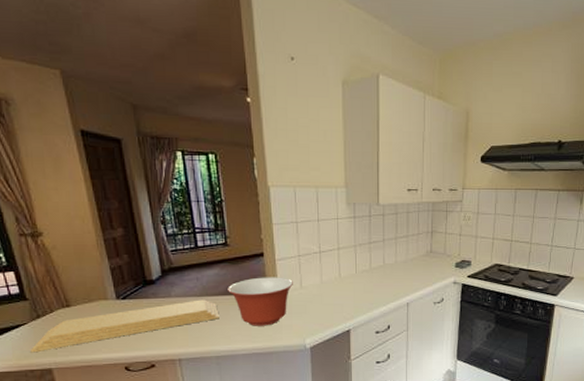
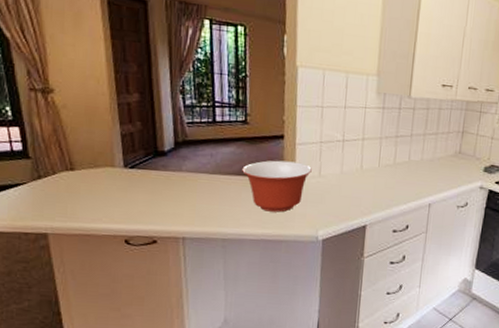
cutting board: present [30,299,219,353] -> none [27,177,231,215]

